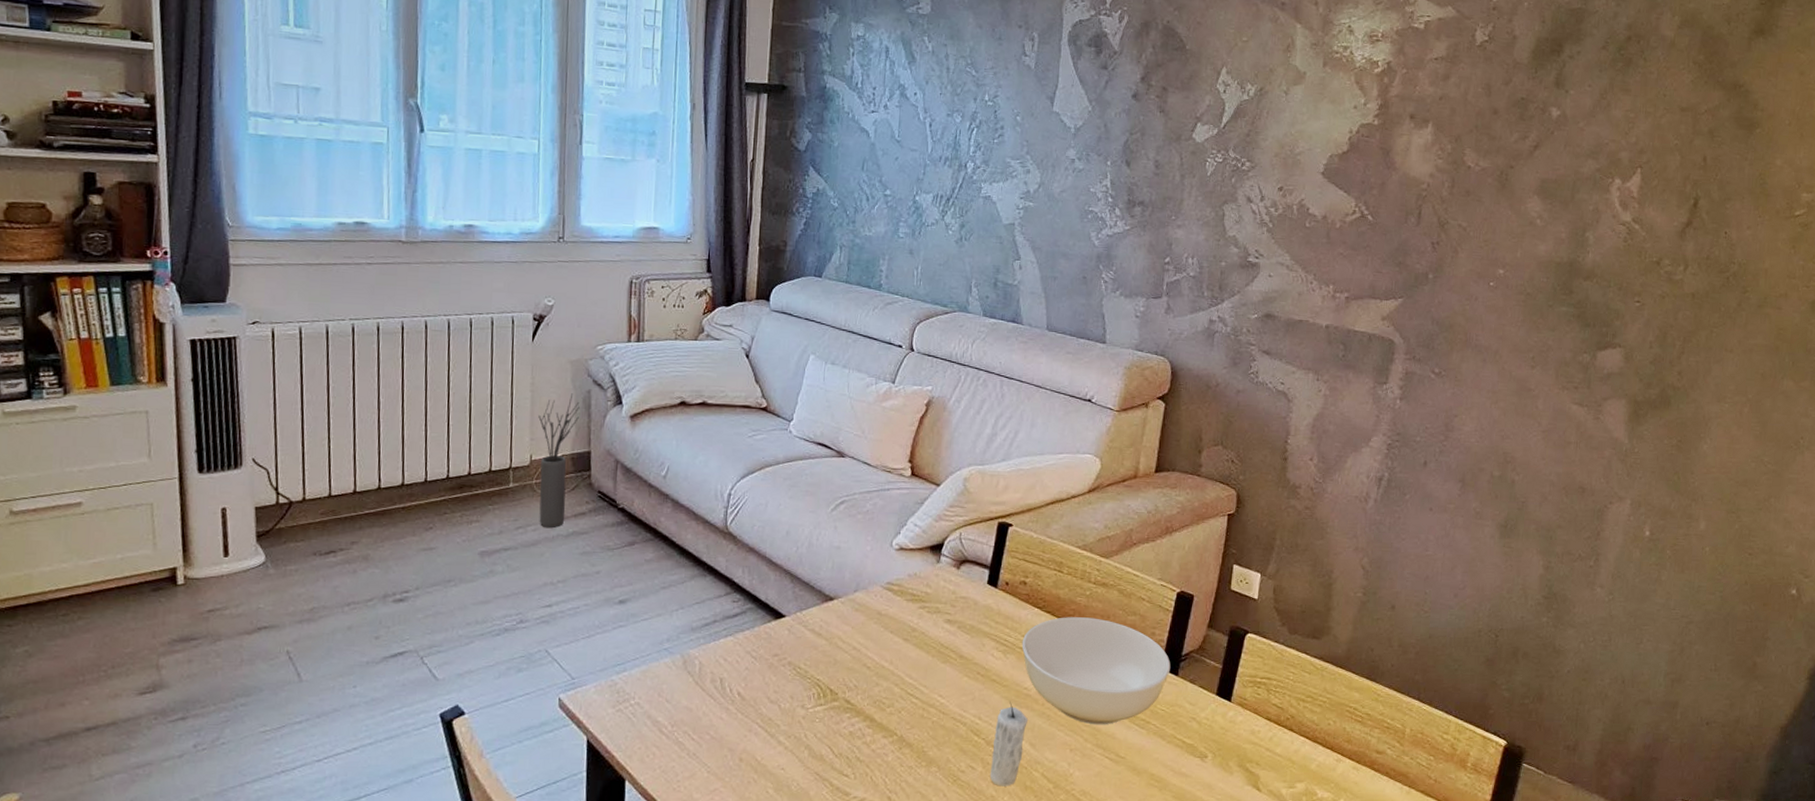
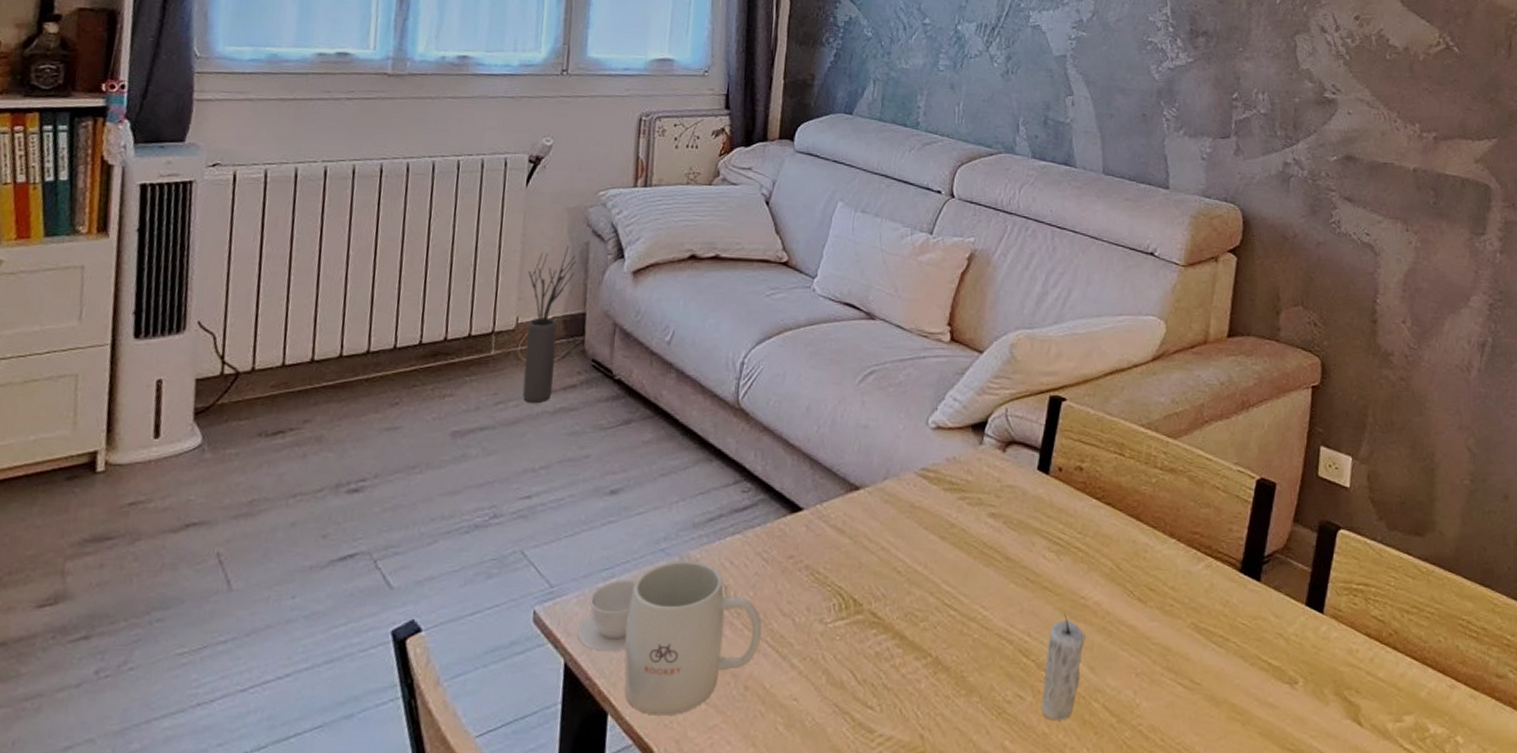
teacup: none [596,673,645,731] -> present [577,579,637,652]
mug: none [637,658,753,782] -> present [624,560,762,716]
bowl: present [1021,617,1171,725] -> none [1077,509,1252,643]

